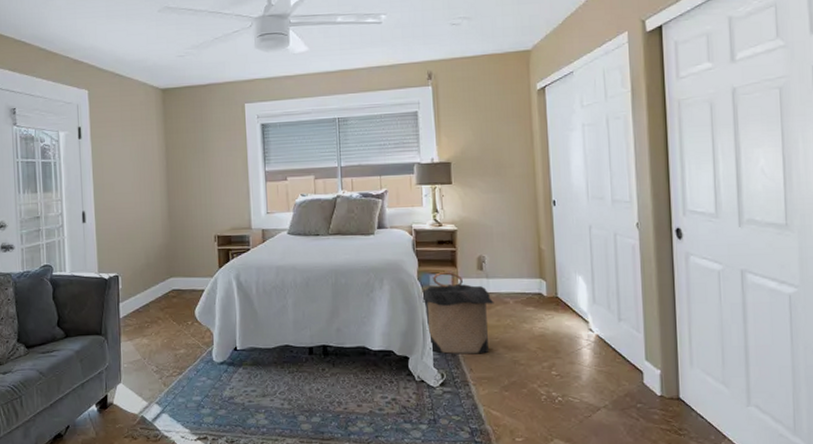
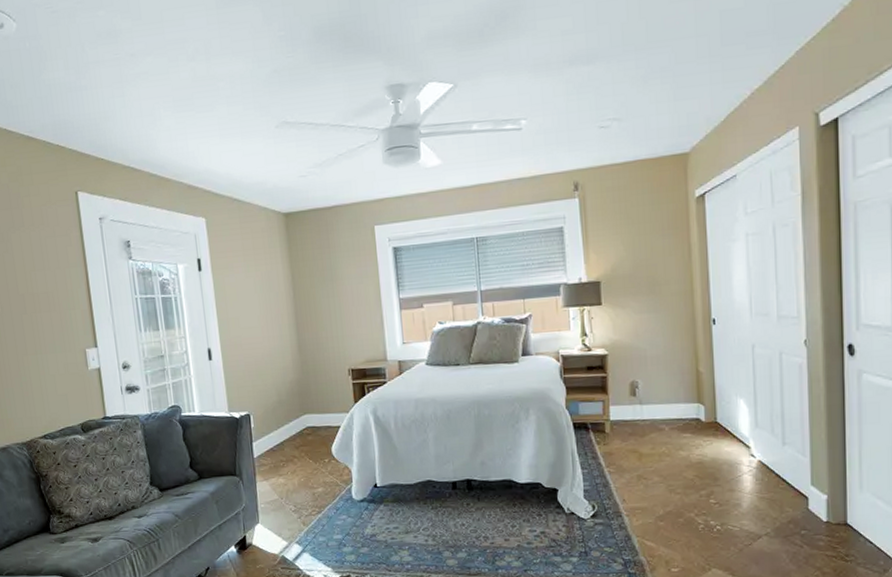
laundry hamper: present [421,272,494,354] -> none [569,399,648,485]

